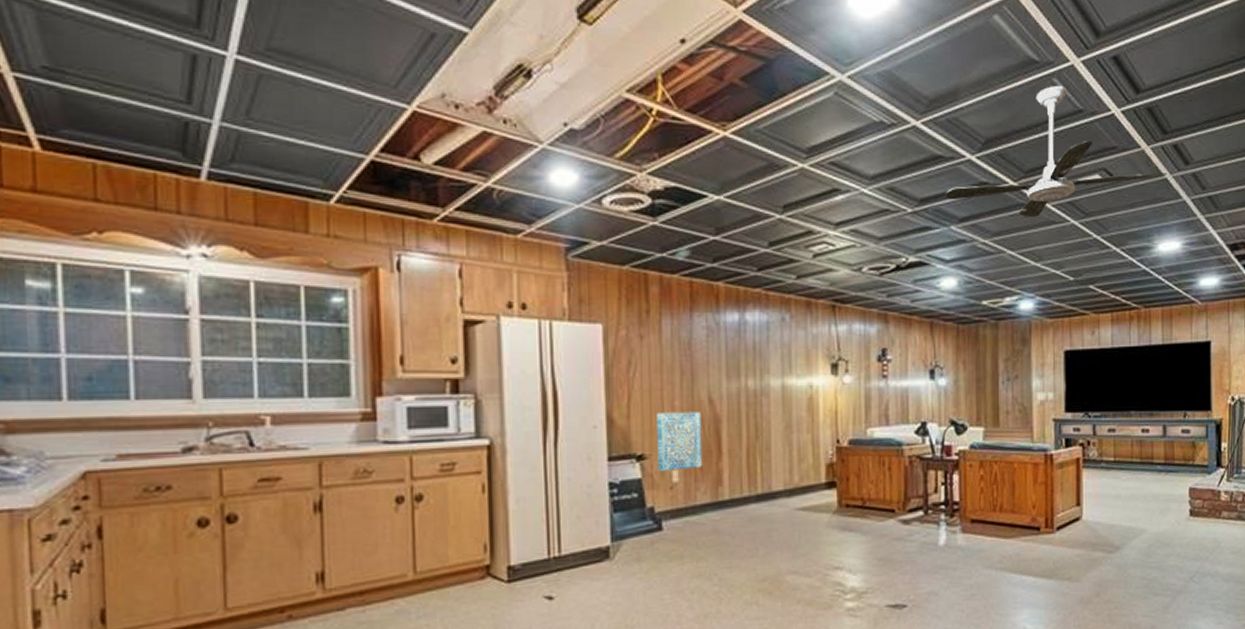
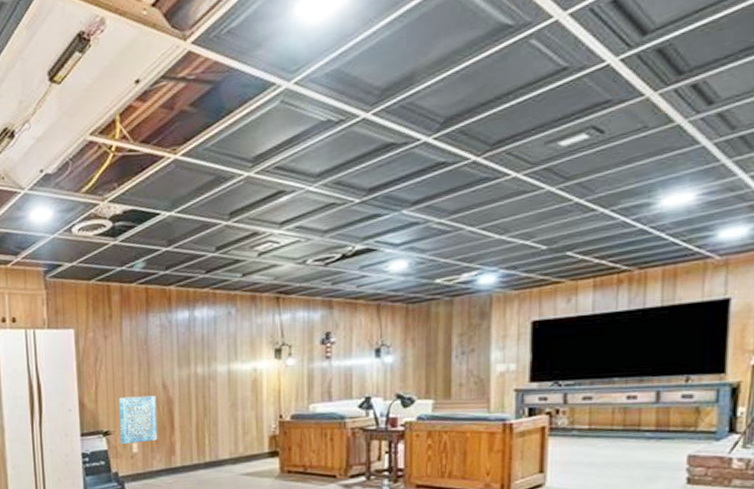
ceiling fan: present [945,85,1167,217] -> none [396,45,681,191]

